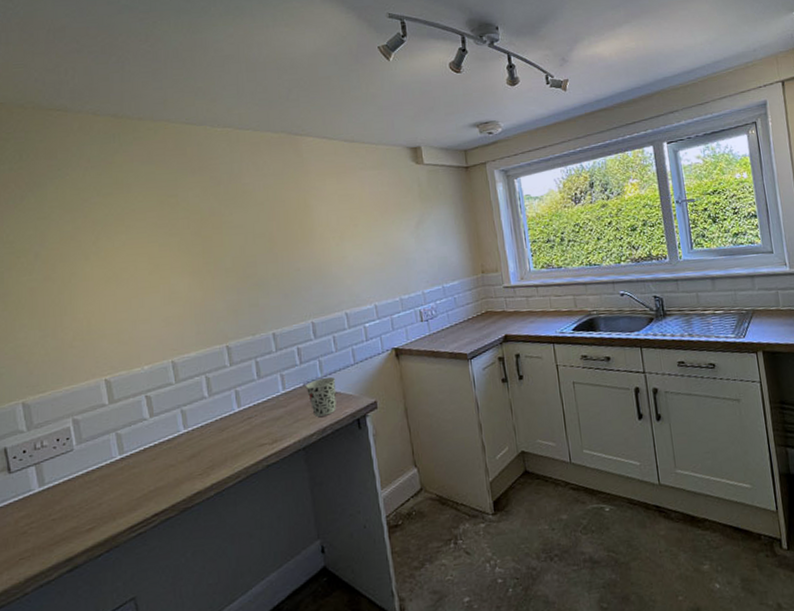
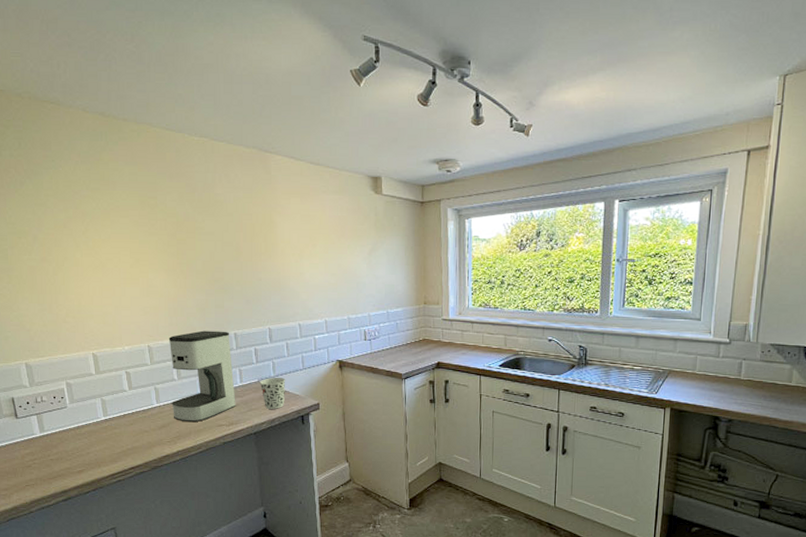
coffee maker: none [196,332,280,447] -> present [168,330,236,423]

